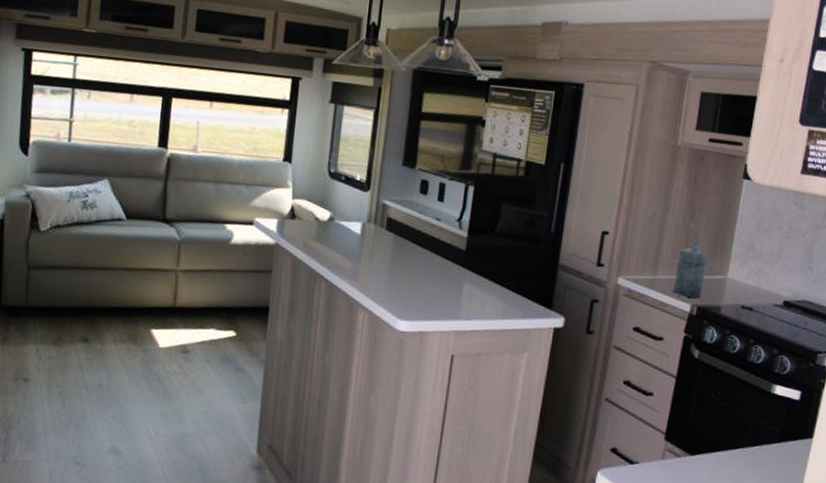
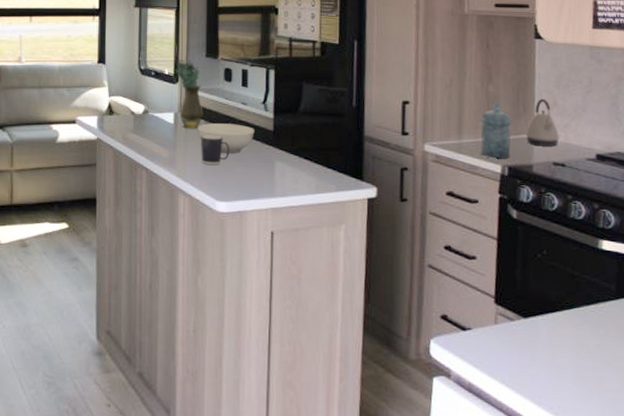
vase: none [367,163,394,242] -> present [176,58,203,129]
bowl: none [385,237,446,271] -> present [197,123,255,153]
mug: none [386,249,418,282] -> present [201,135,230,165]
kettle: none [719,240,752,290] -> present [525,98,559,147]

